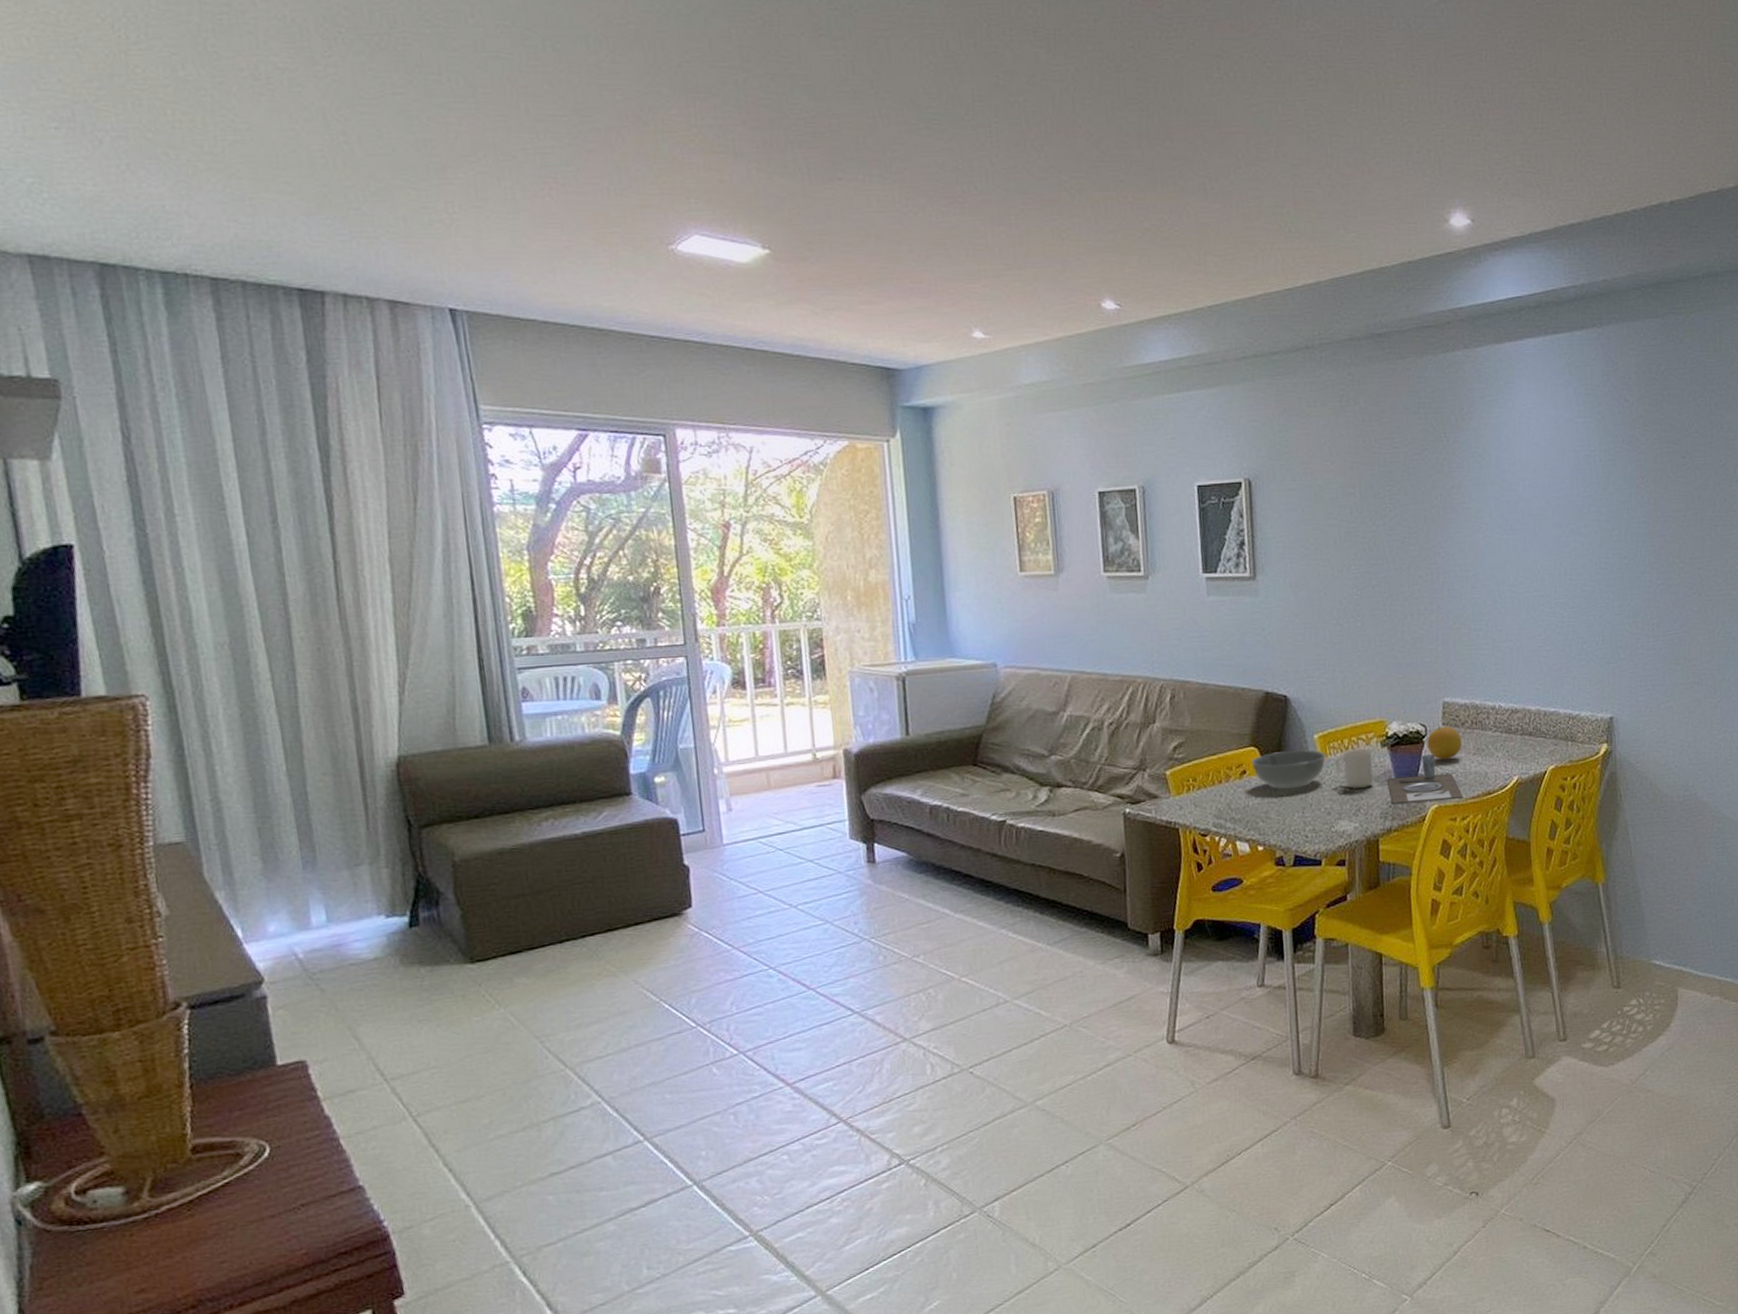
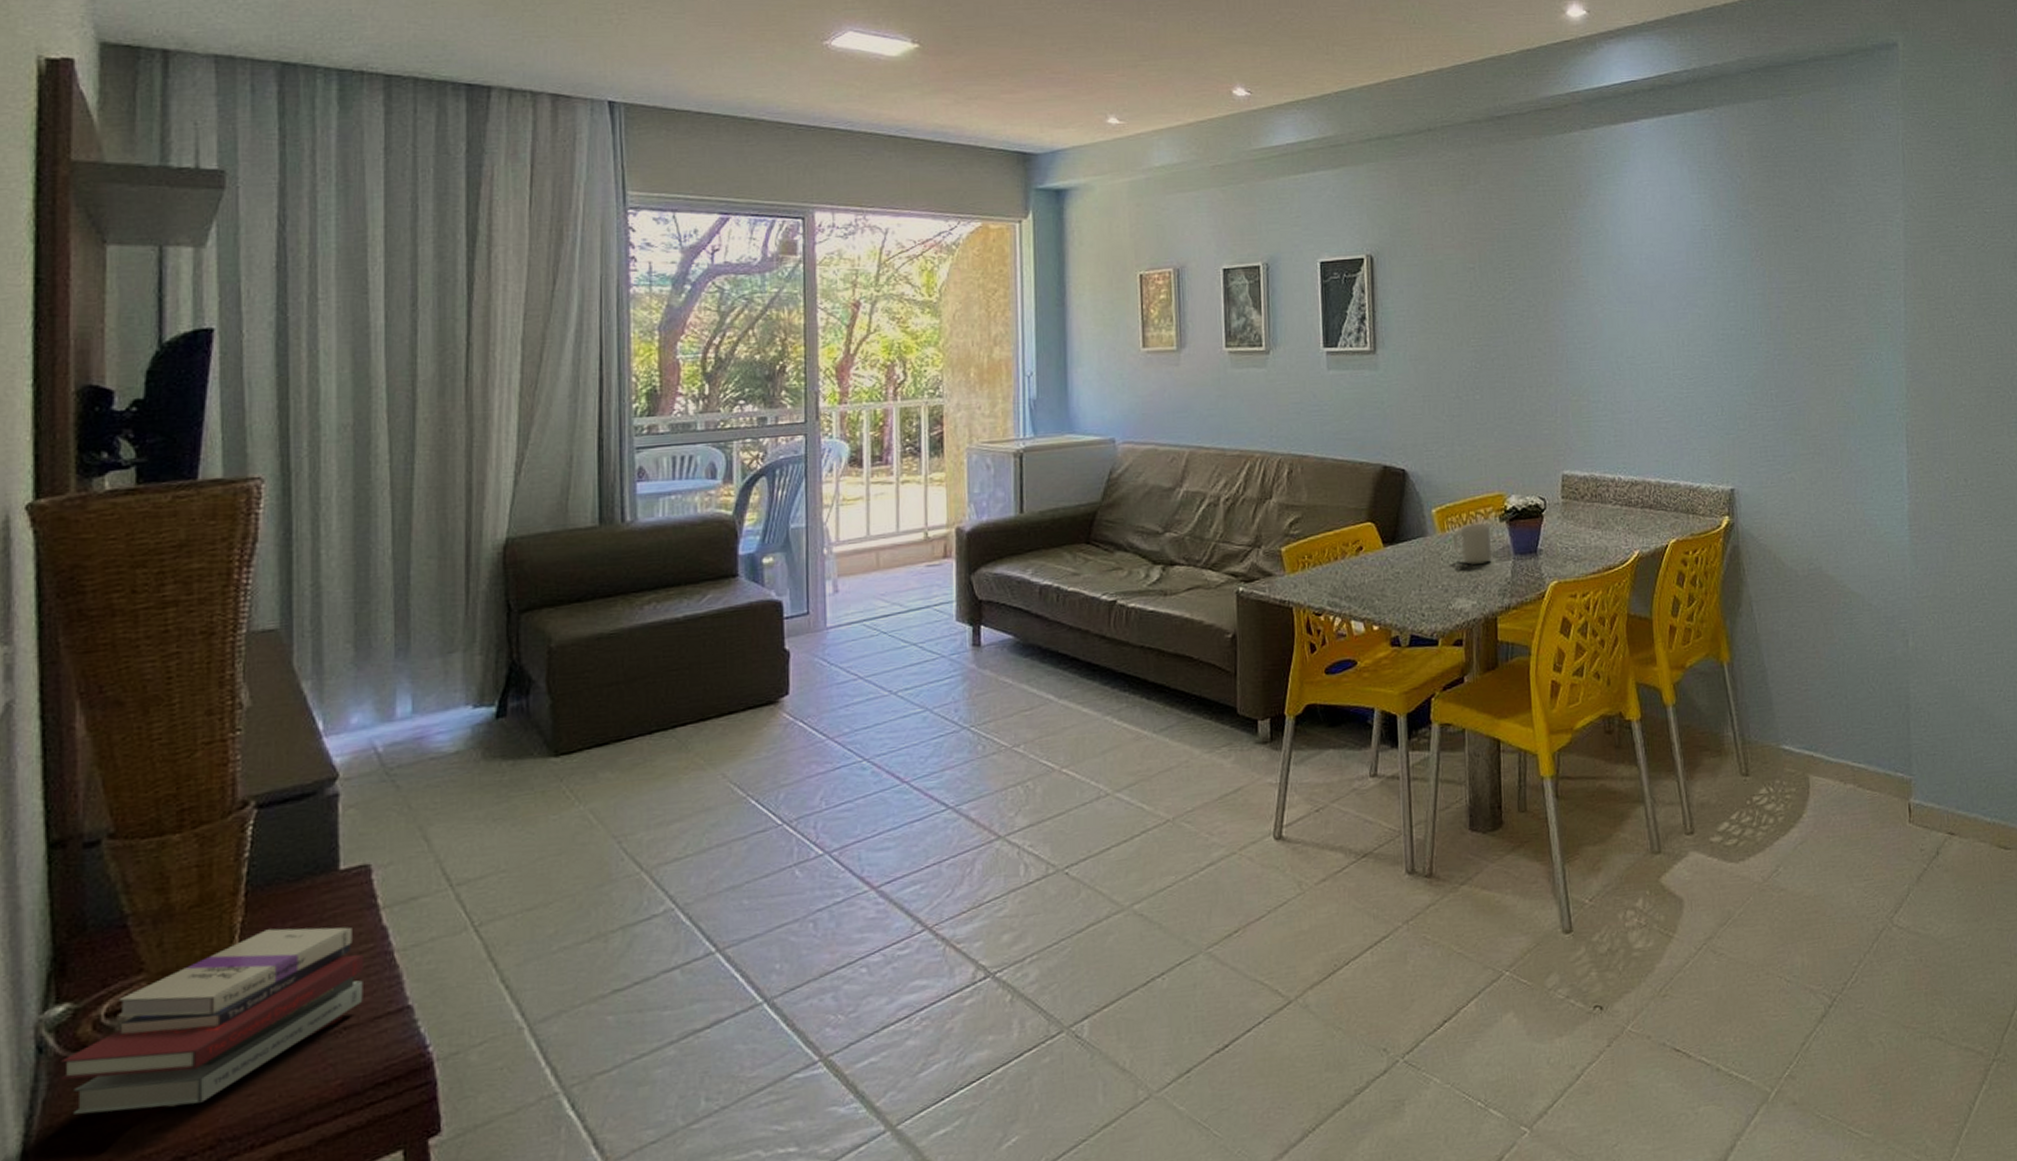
books: none [40,1116,317,1278] -> present [61,926,365,1115]
bowl: present [1251,750,1326,790] -> none [1367,525,1444,567]
place setting: present [1387,754,1463,804] -> none [1506,528,1583,580]
fruit: present [1427,726,1463,761] -> none [1546,499,1582,535]

